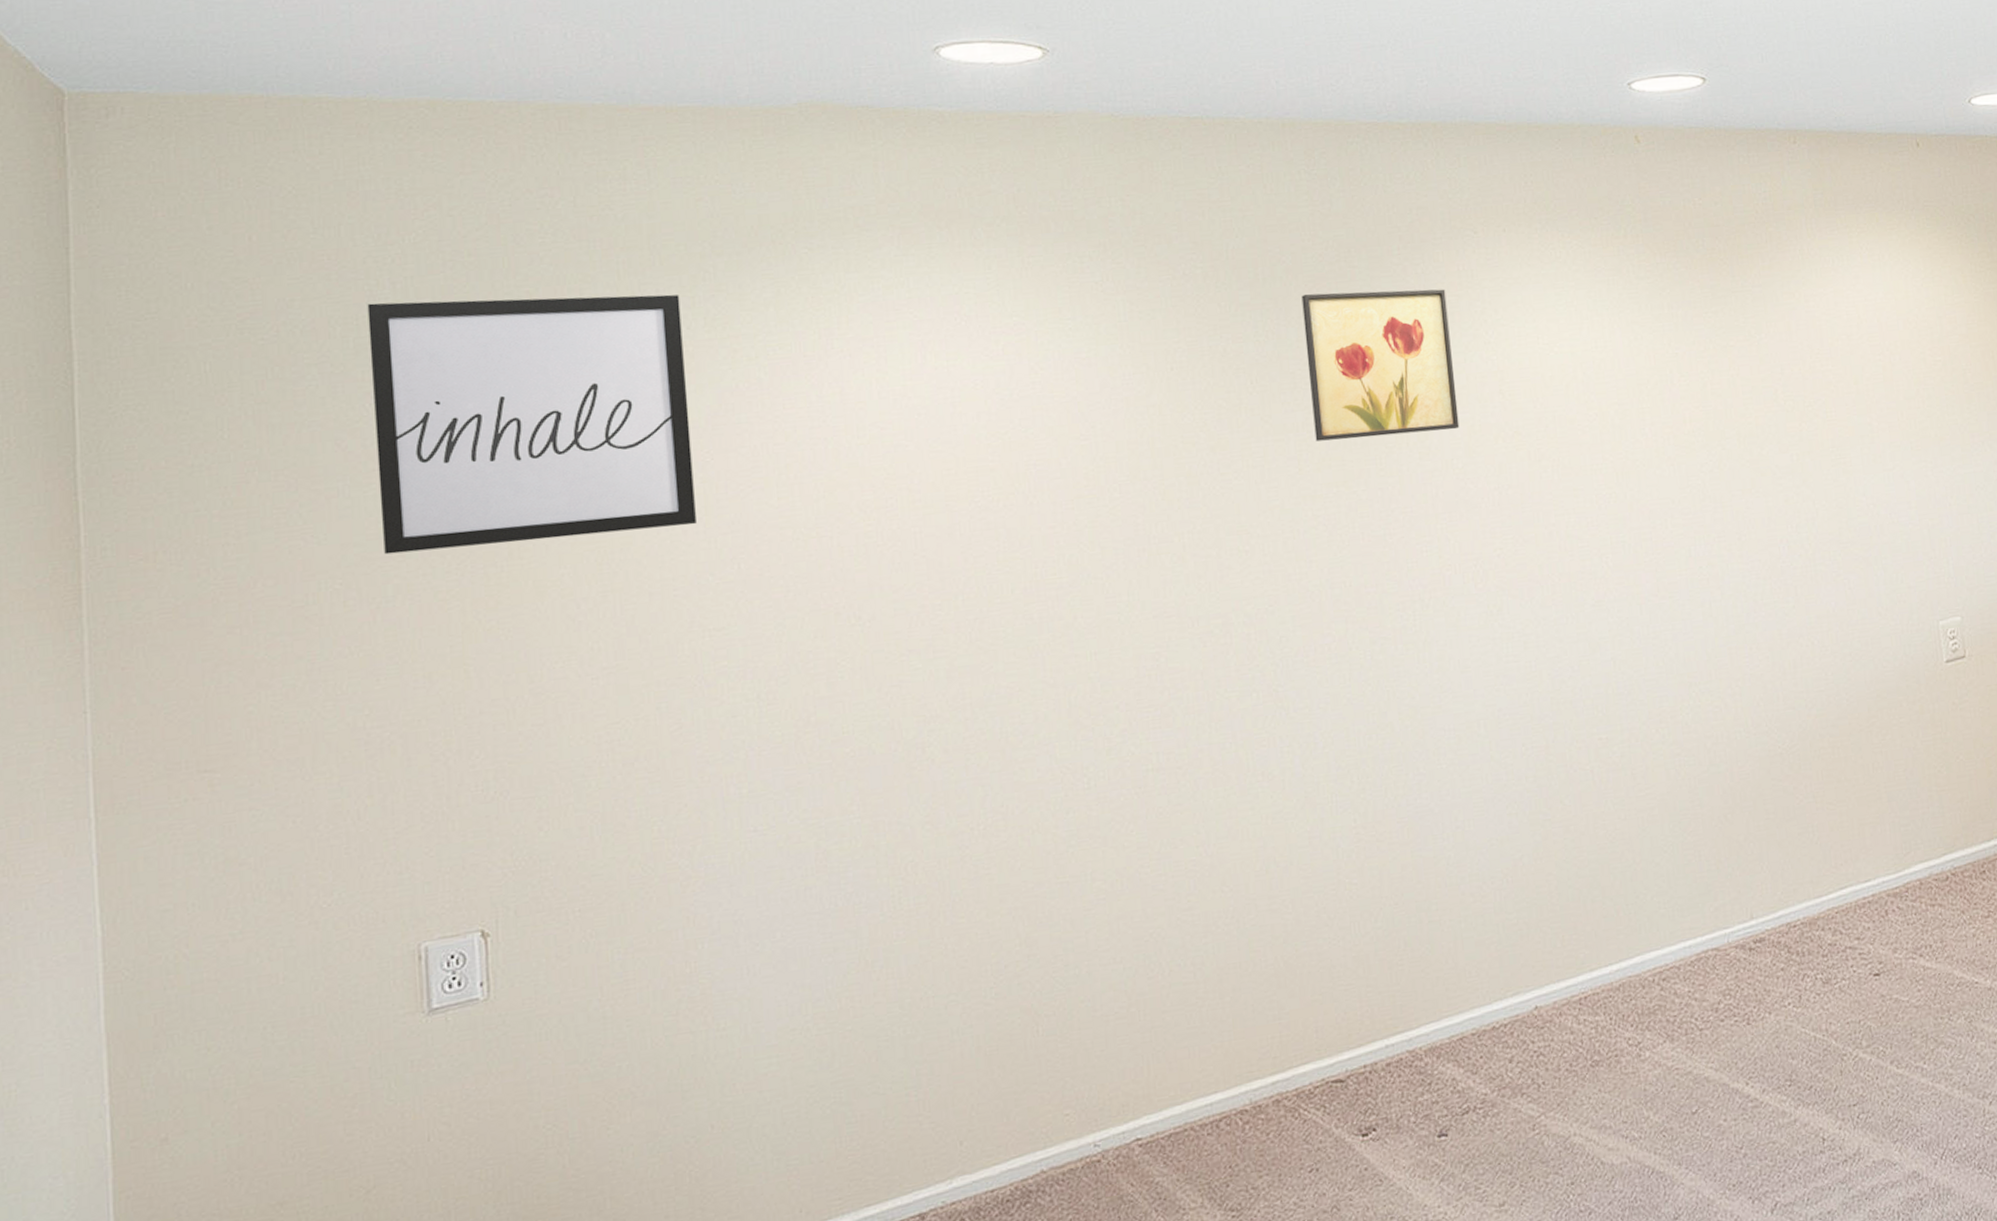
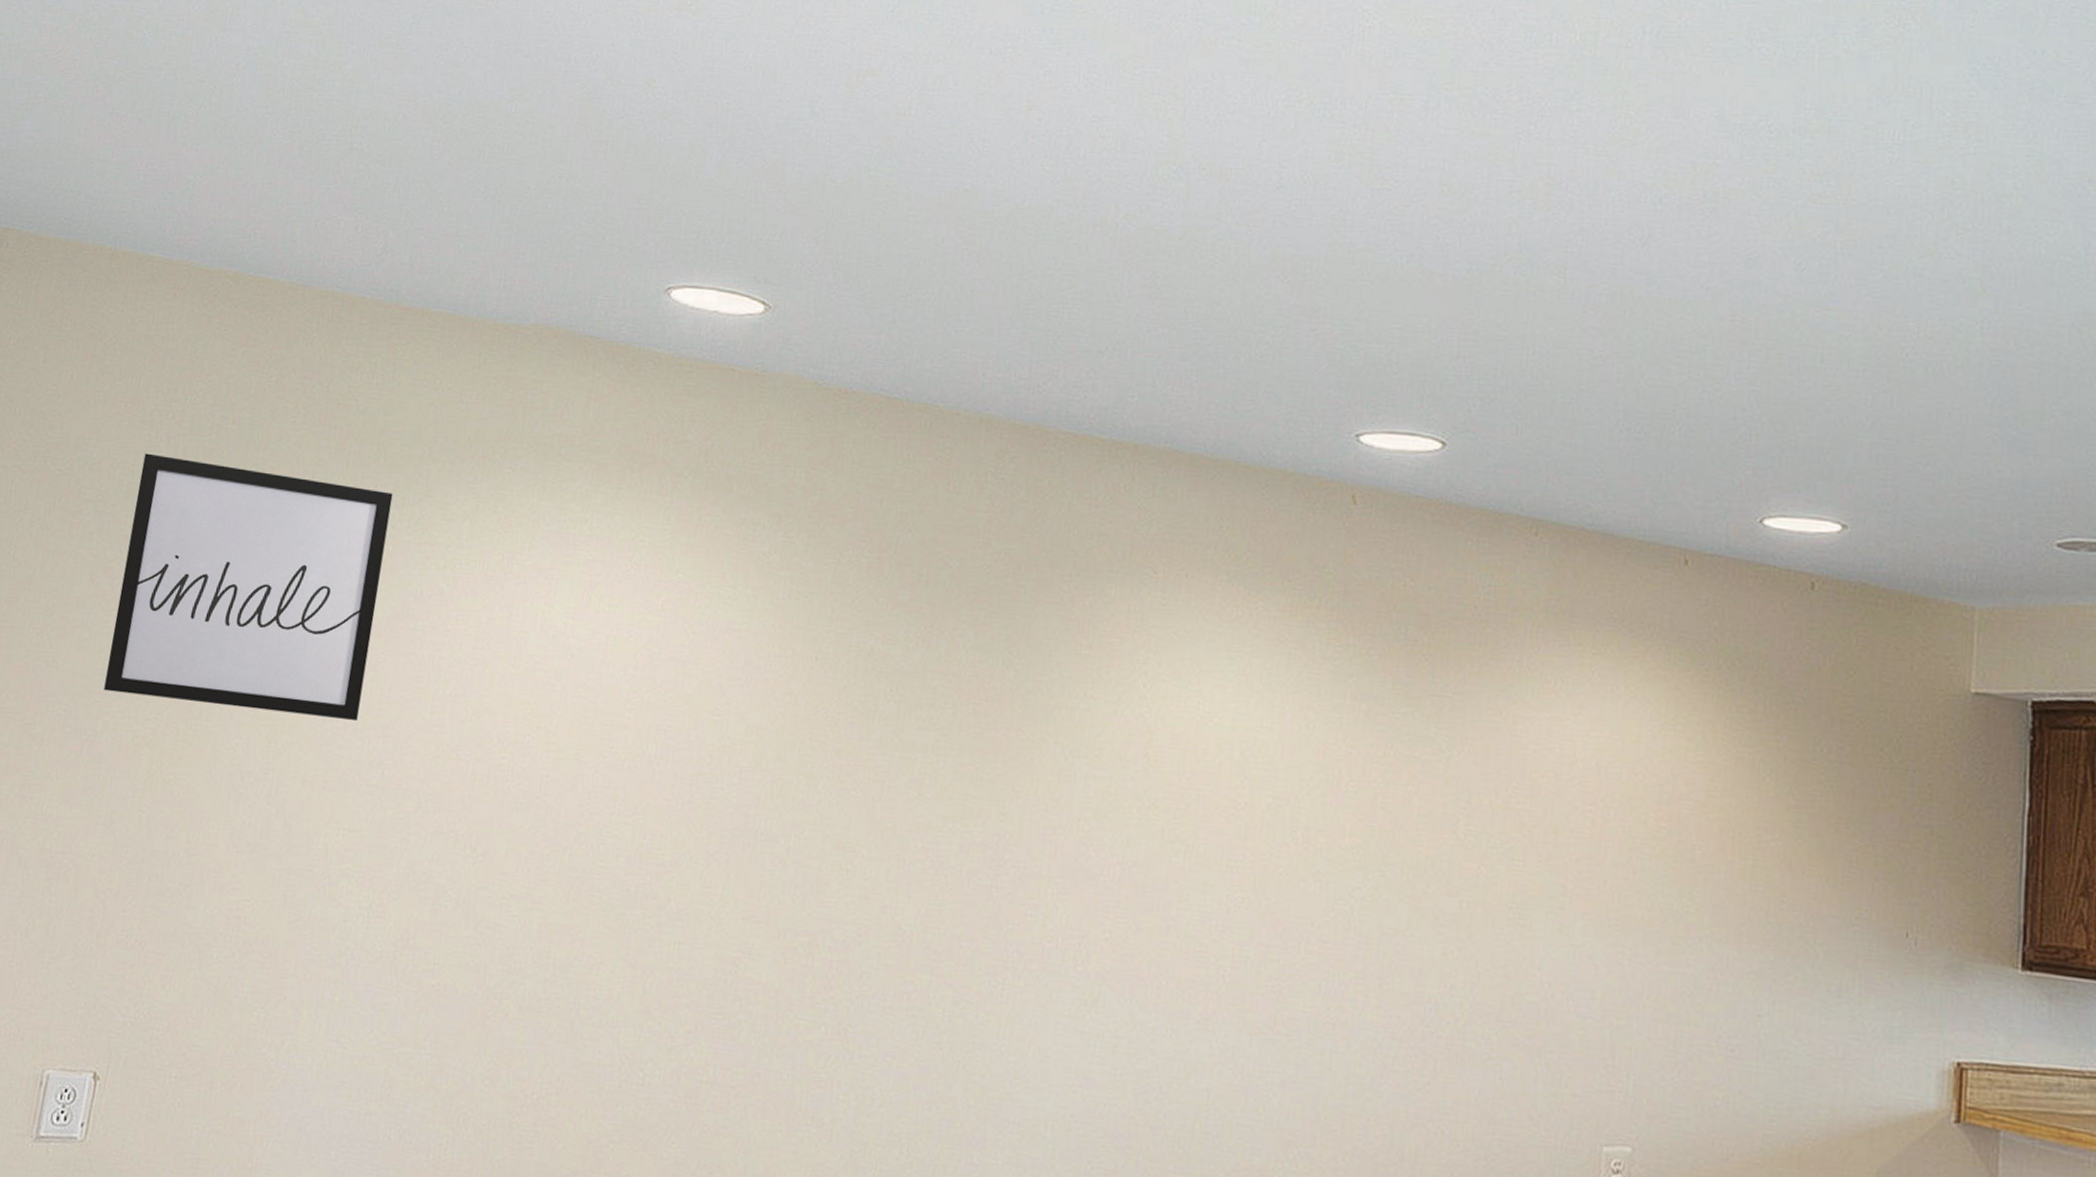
wall art: present [1301,289,1460,442] -> none [942,605,1111,787]

